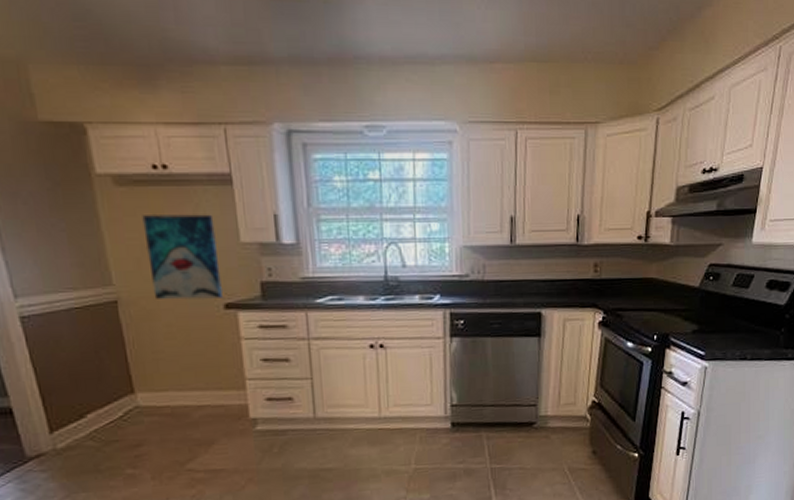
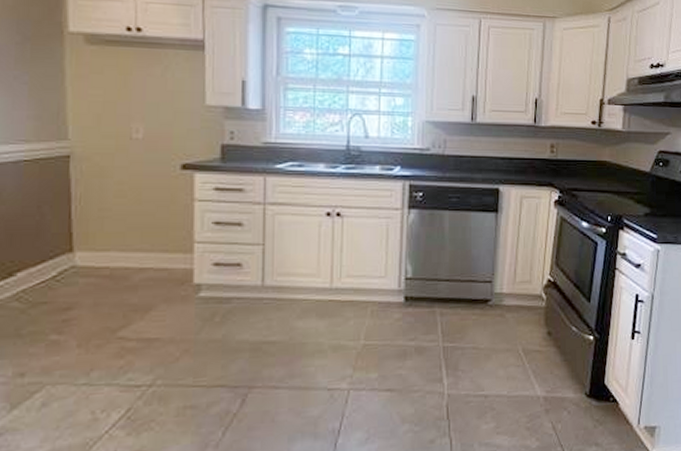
wall art: present [142,214,223,300] -> none [108,73,182,158]

